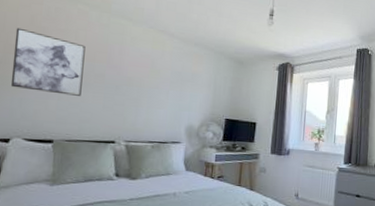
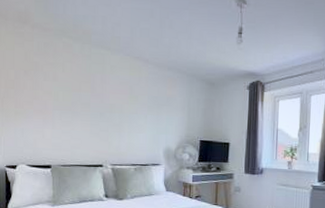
wall art: present [10,27,86,96] -> none [13,64,72,124]

